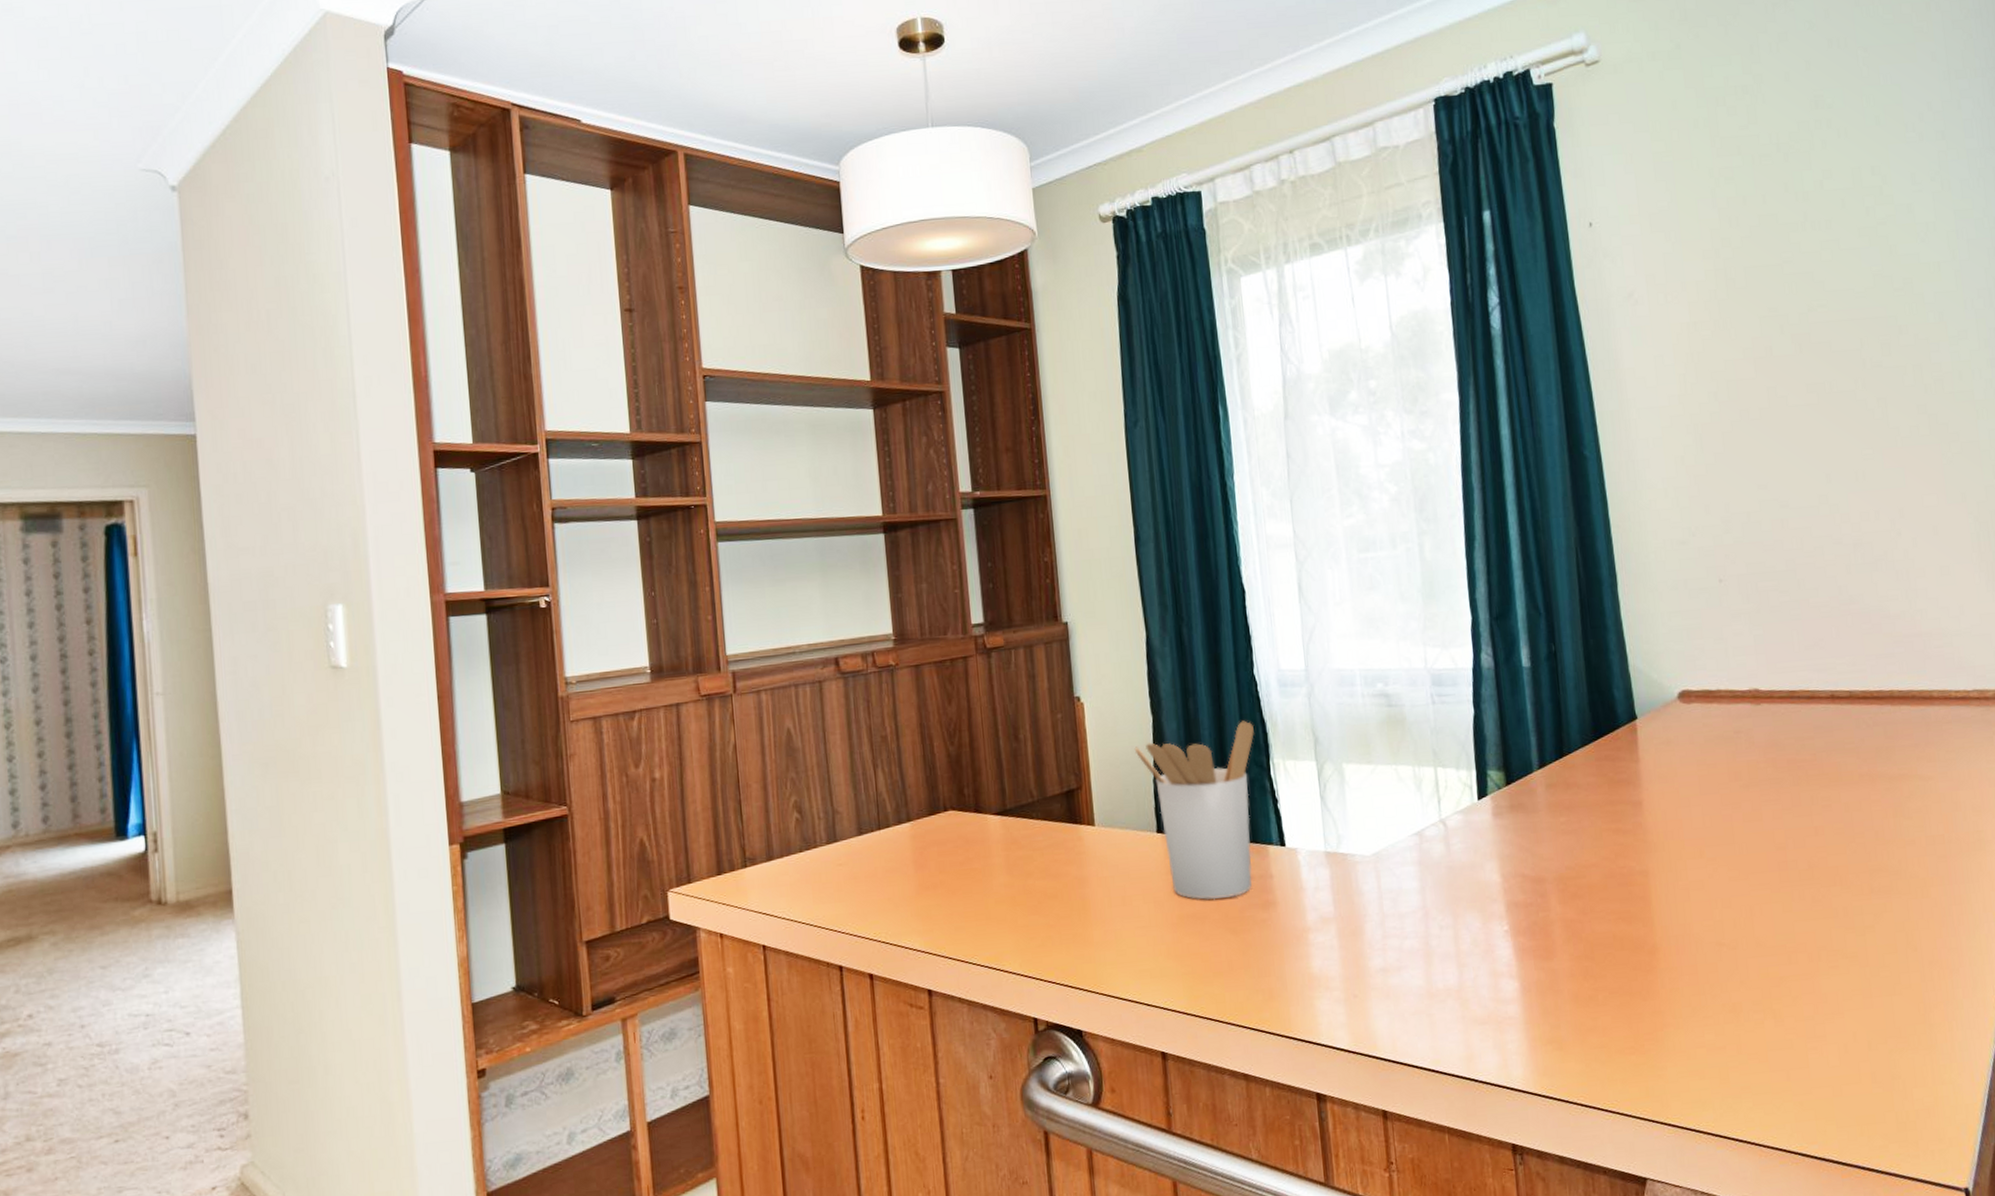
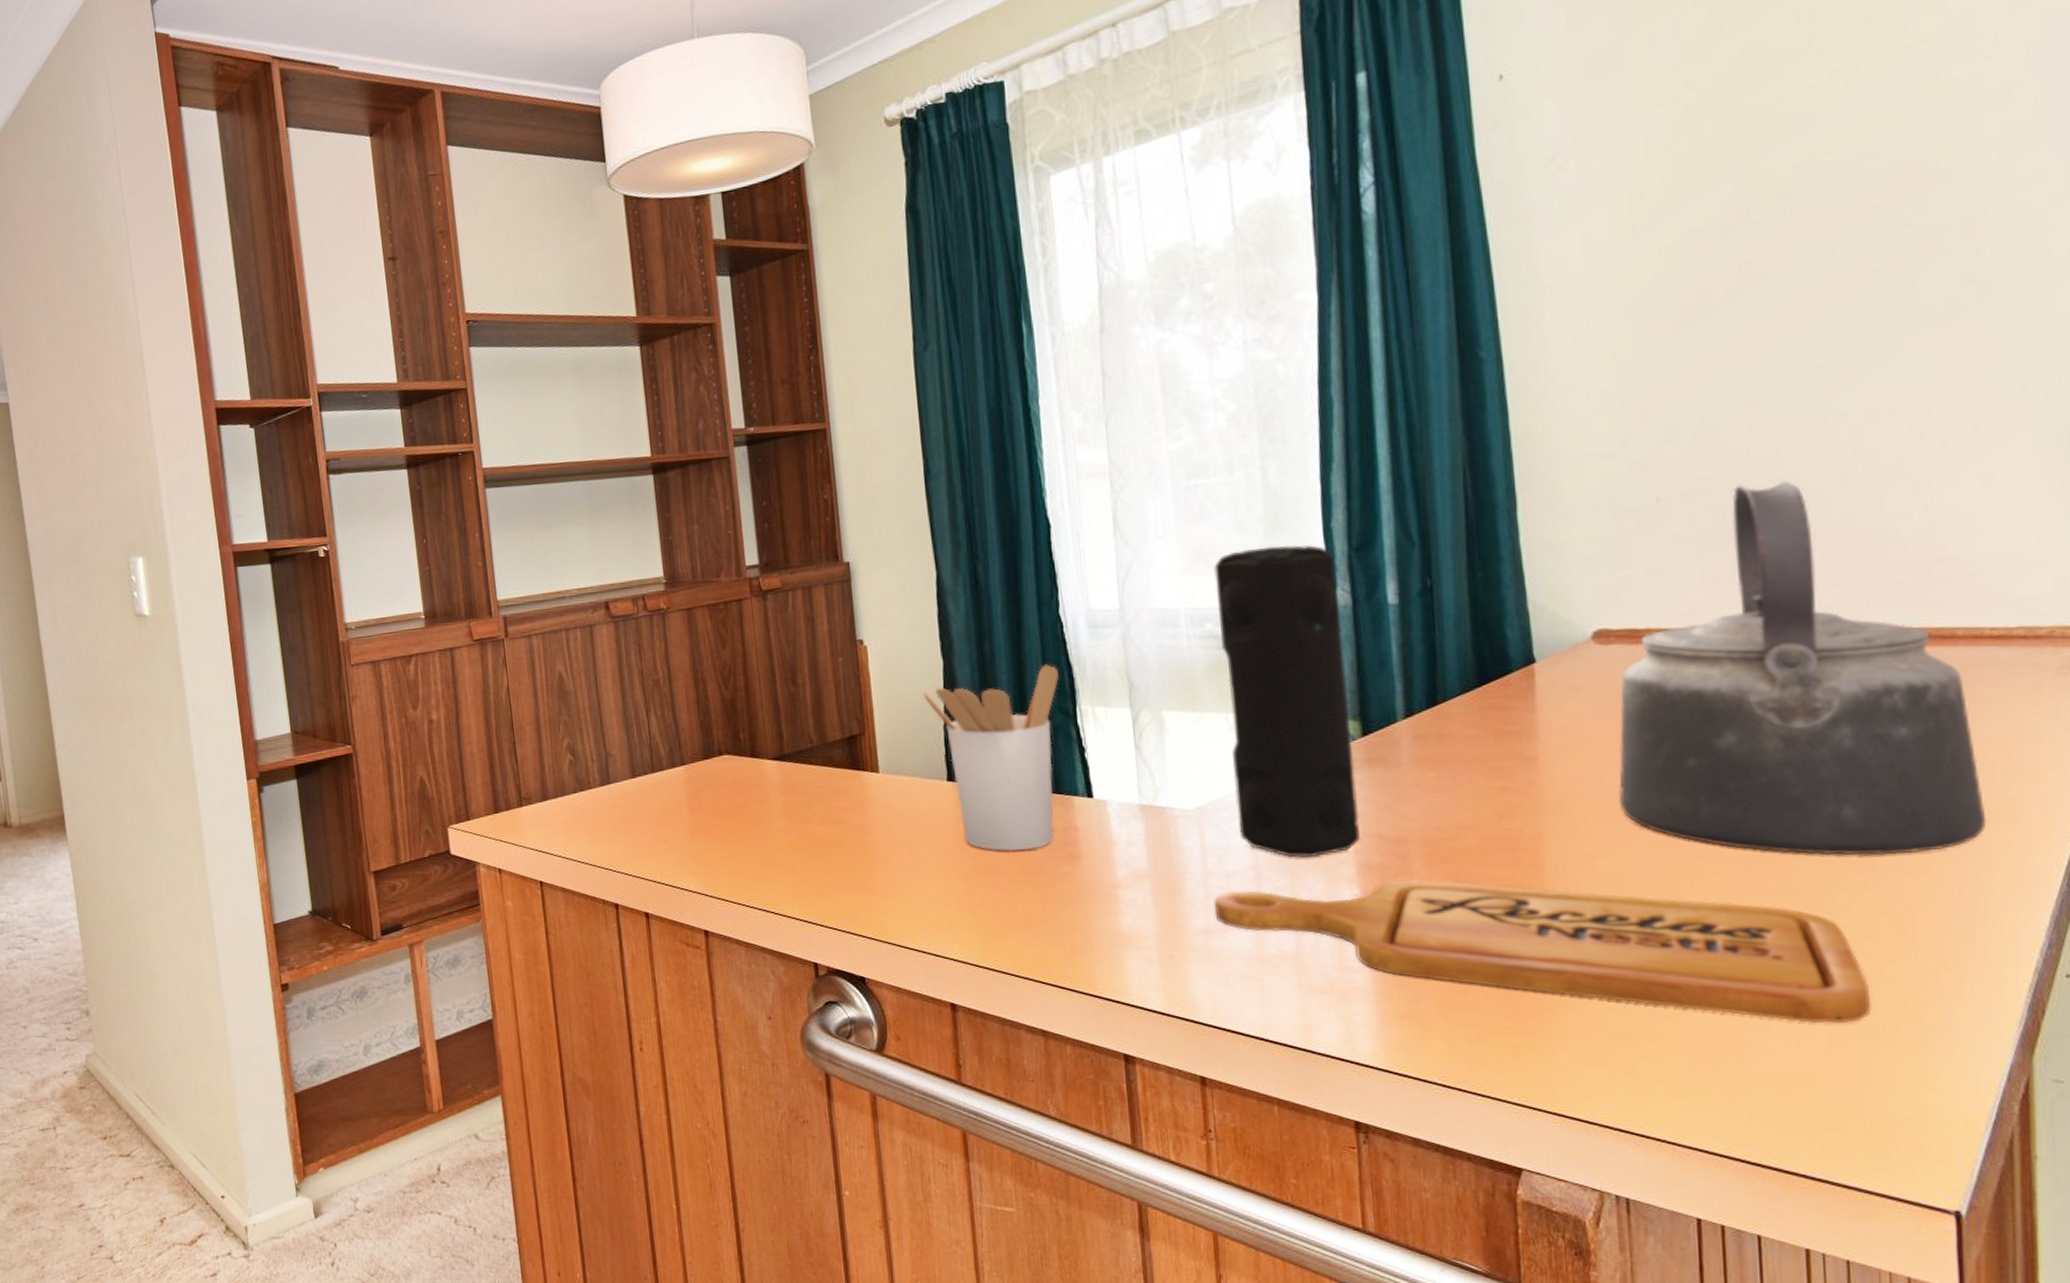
speaker: none [1382,613,1509,899] -> present [1214,545,1361,858]
cutting board: none [1390,915,1896,1030] -> present [1214,880,1872,1023]
kettle: none [1701,566,1964,883] -> present [1618,479,1987,856]

